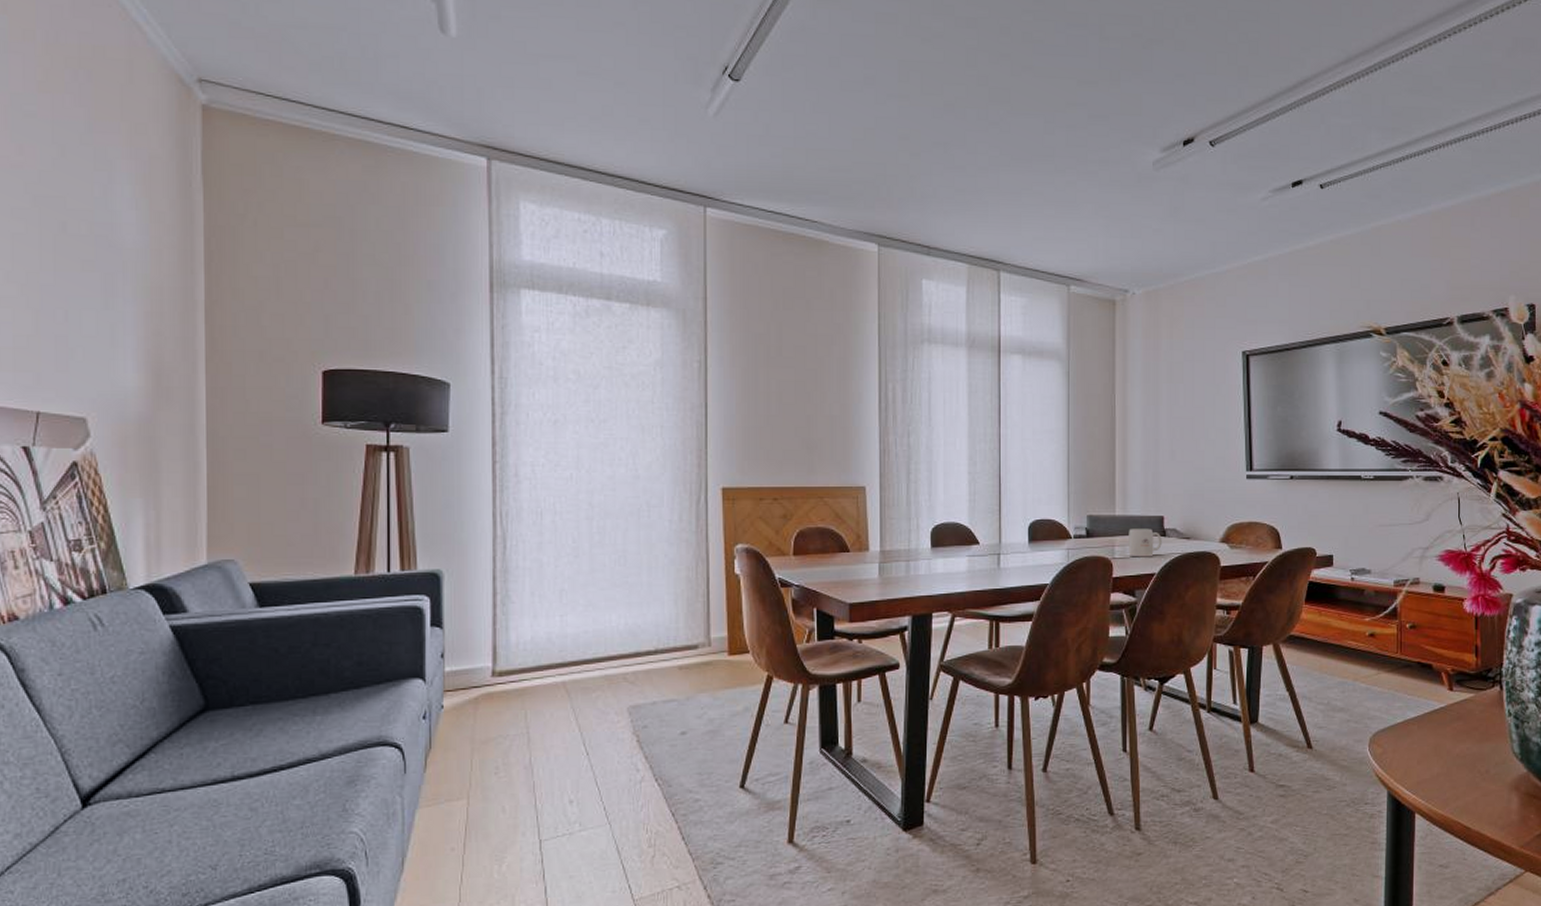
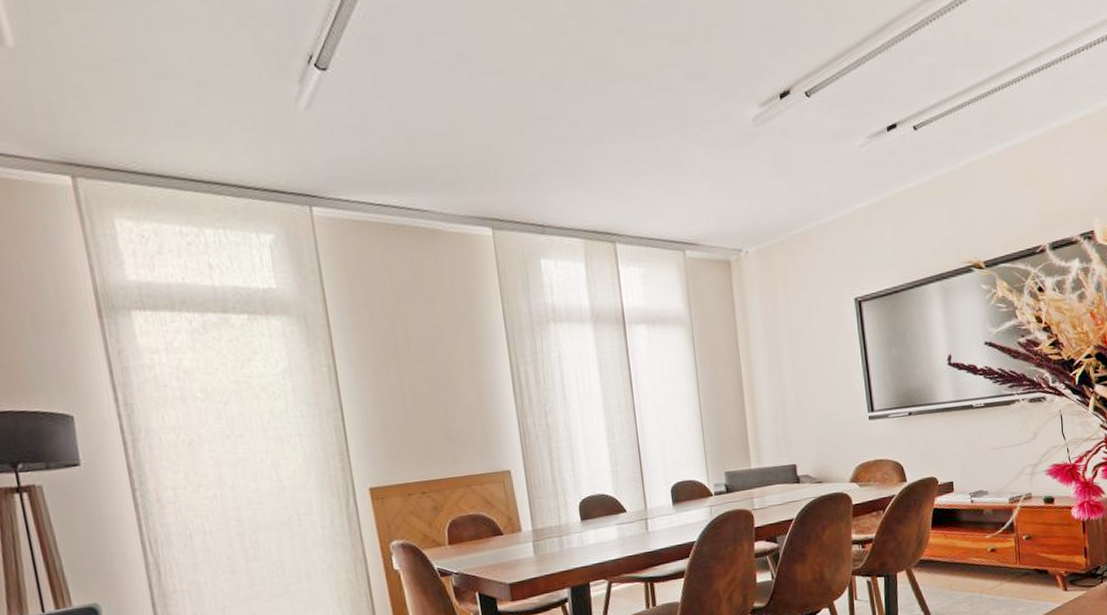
mug: present [1128,528,1162,557] -> none [765,477,797,506]

